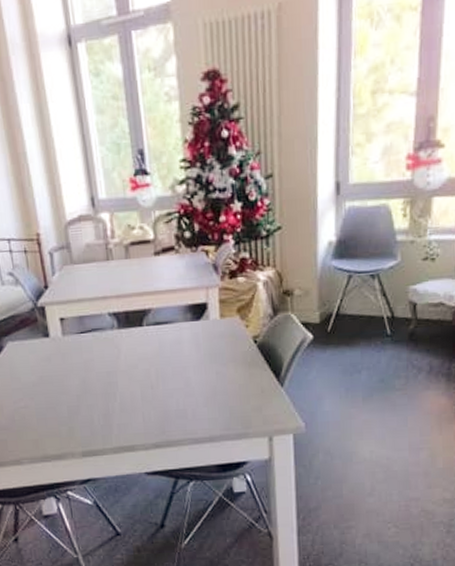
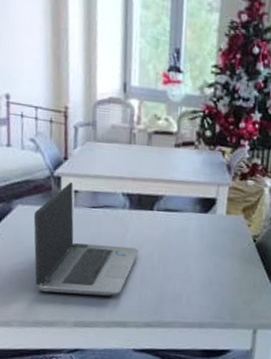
laptop computer: none [24,311,136,425] -> present [33,182,140,296]

